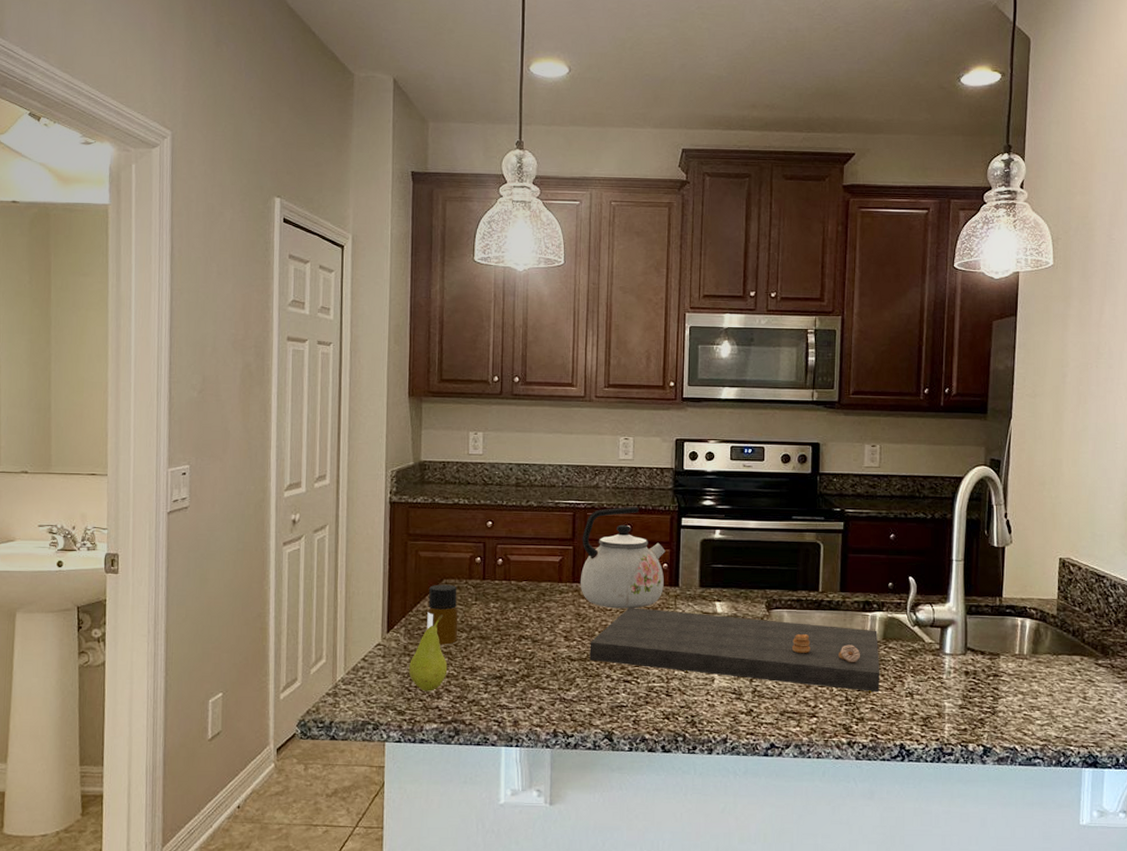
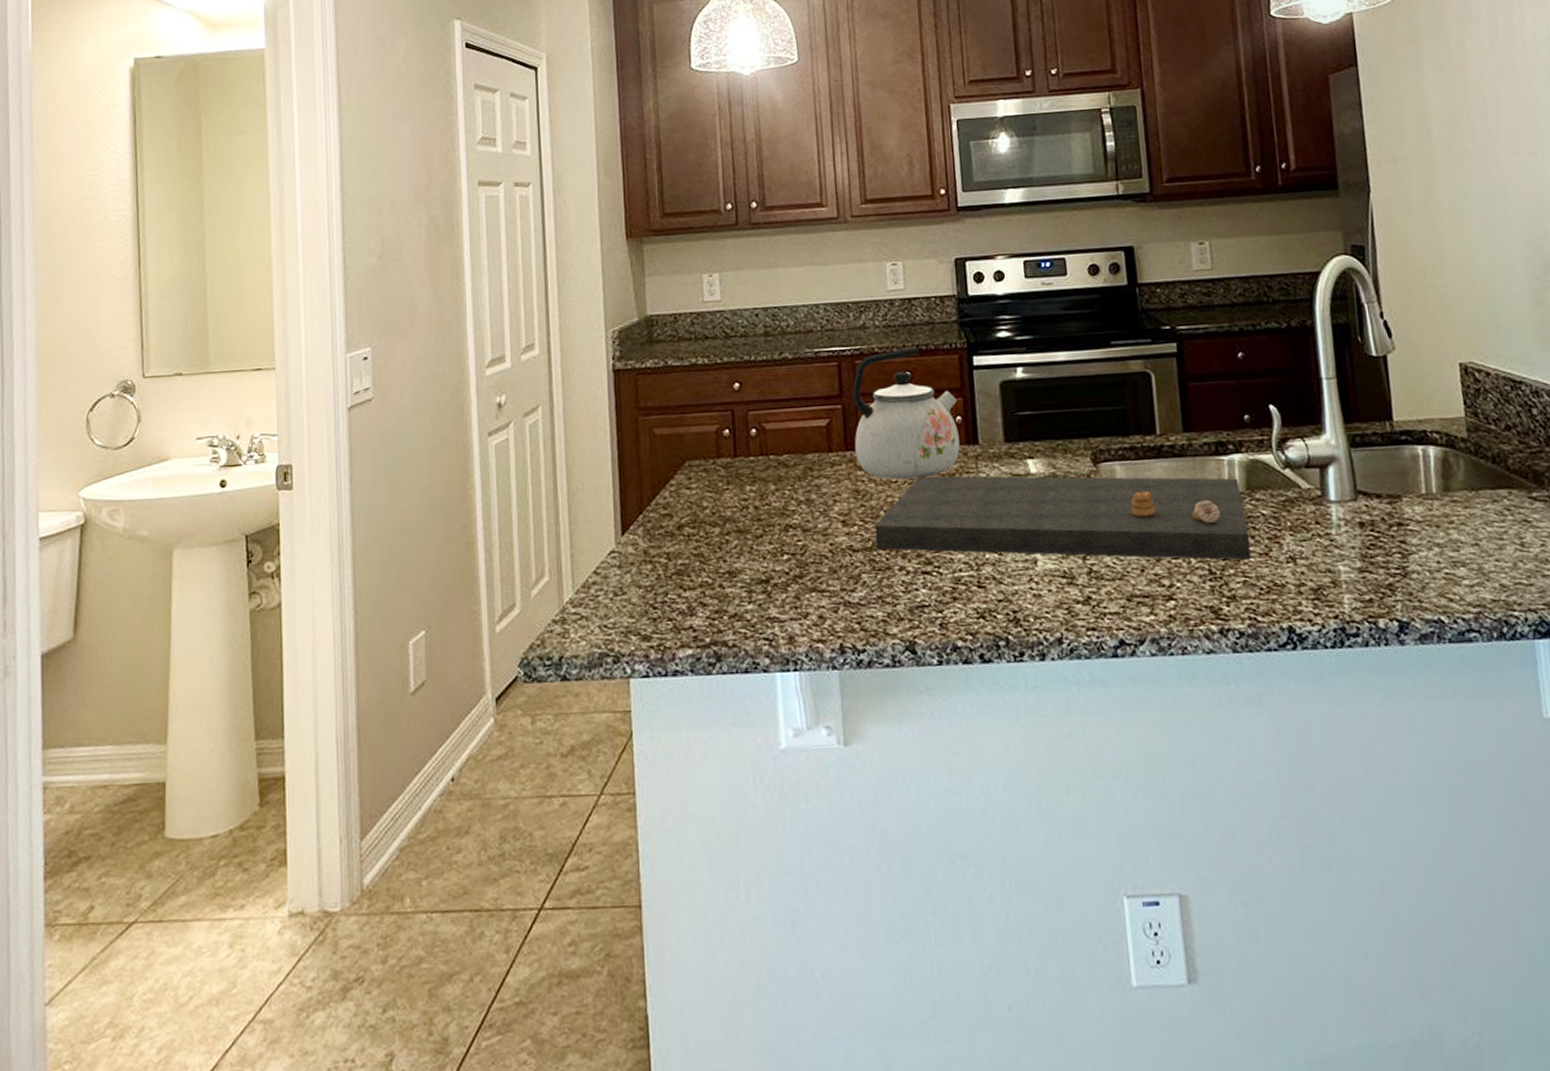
fruit: present [408,614,448,691] -> none [651,506,700,608]
bottle: present [427,584,458,645] -> none [669,467,710,545]

